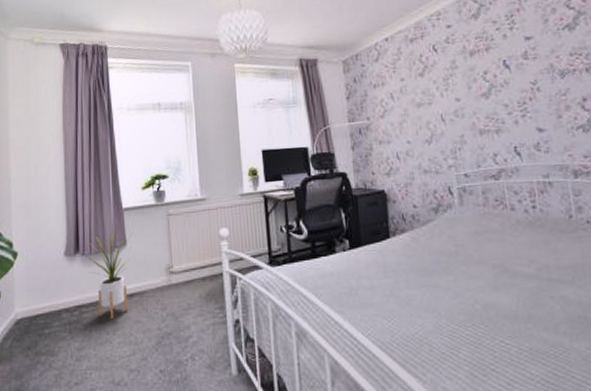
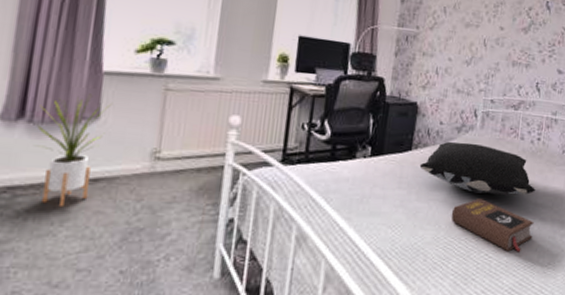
pillow: none [402,222,545,274] -> present [419,141,535,195]
book: none [448,280,556,337] -> present [451,199,534,252]

